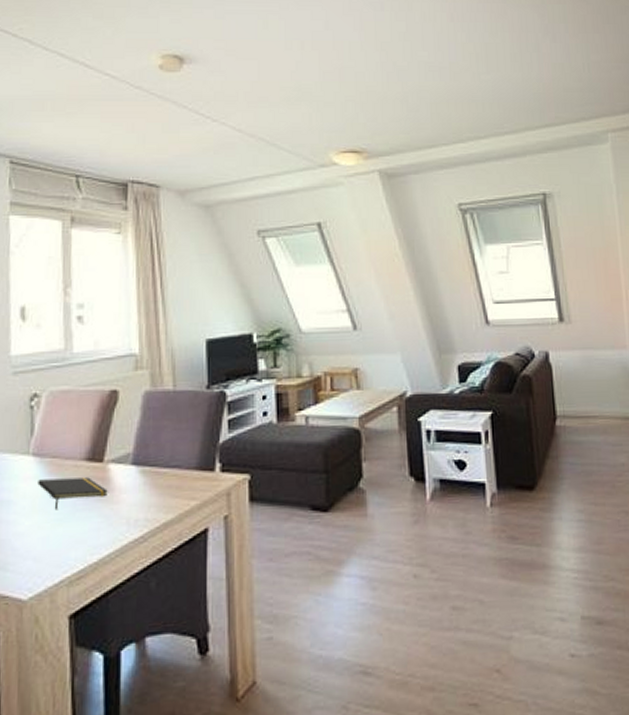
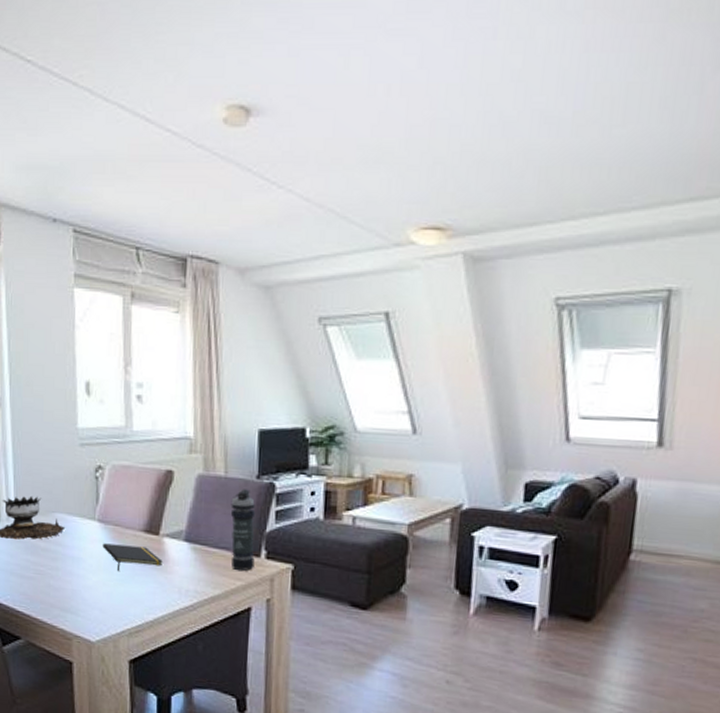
smoke grenade: none [181,401,209,490] -> present [230,489,256,572]

